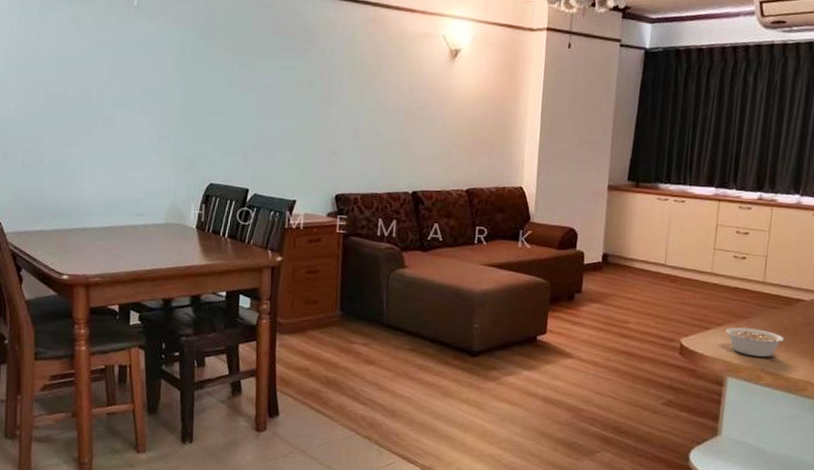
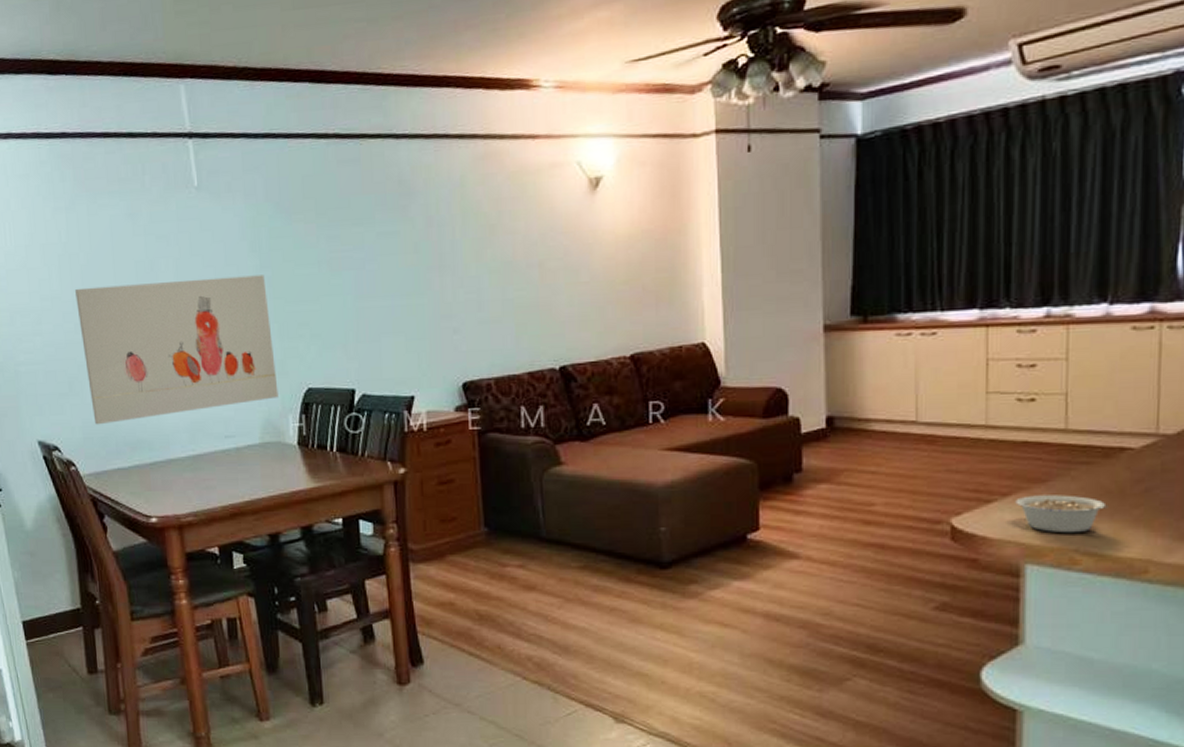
wall art: none [19,74,186,192] -> present [75,275,279,425]

